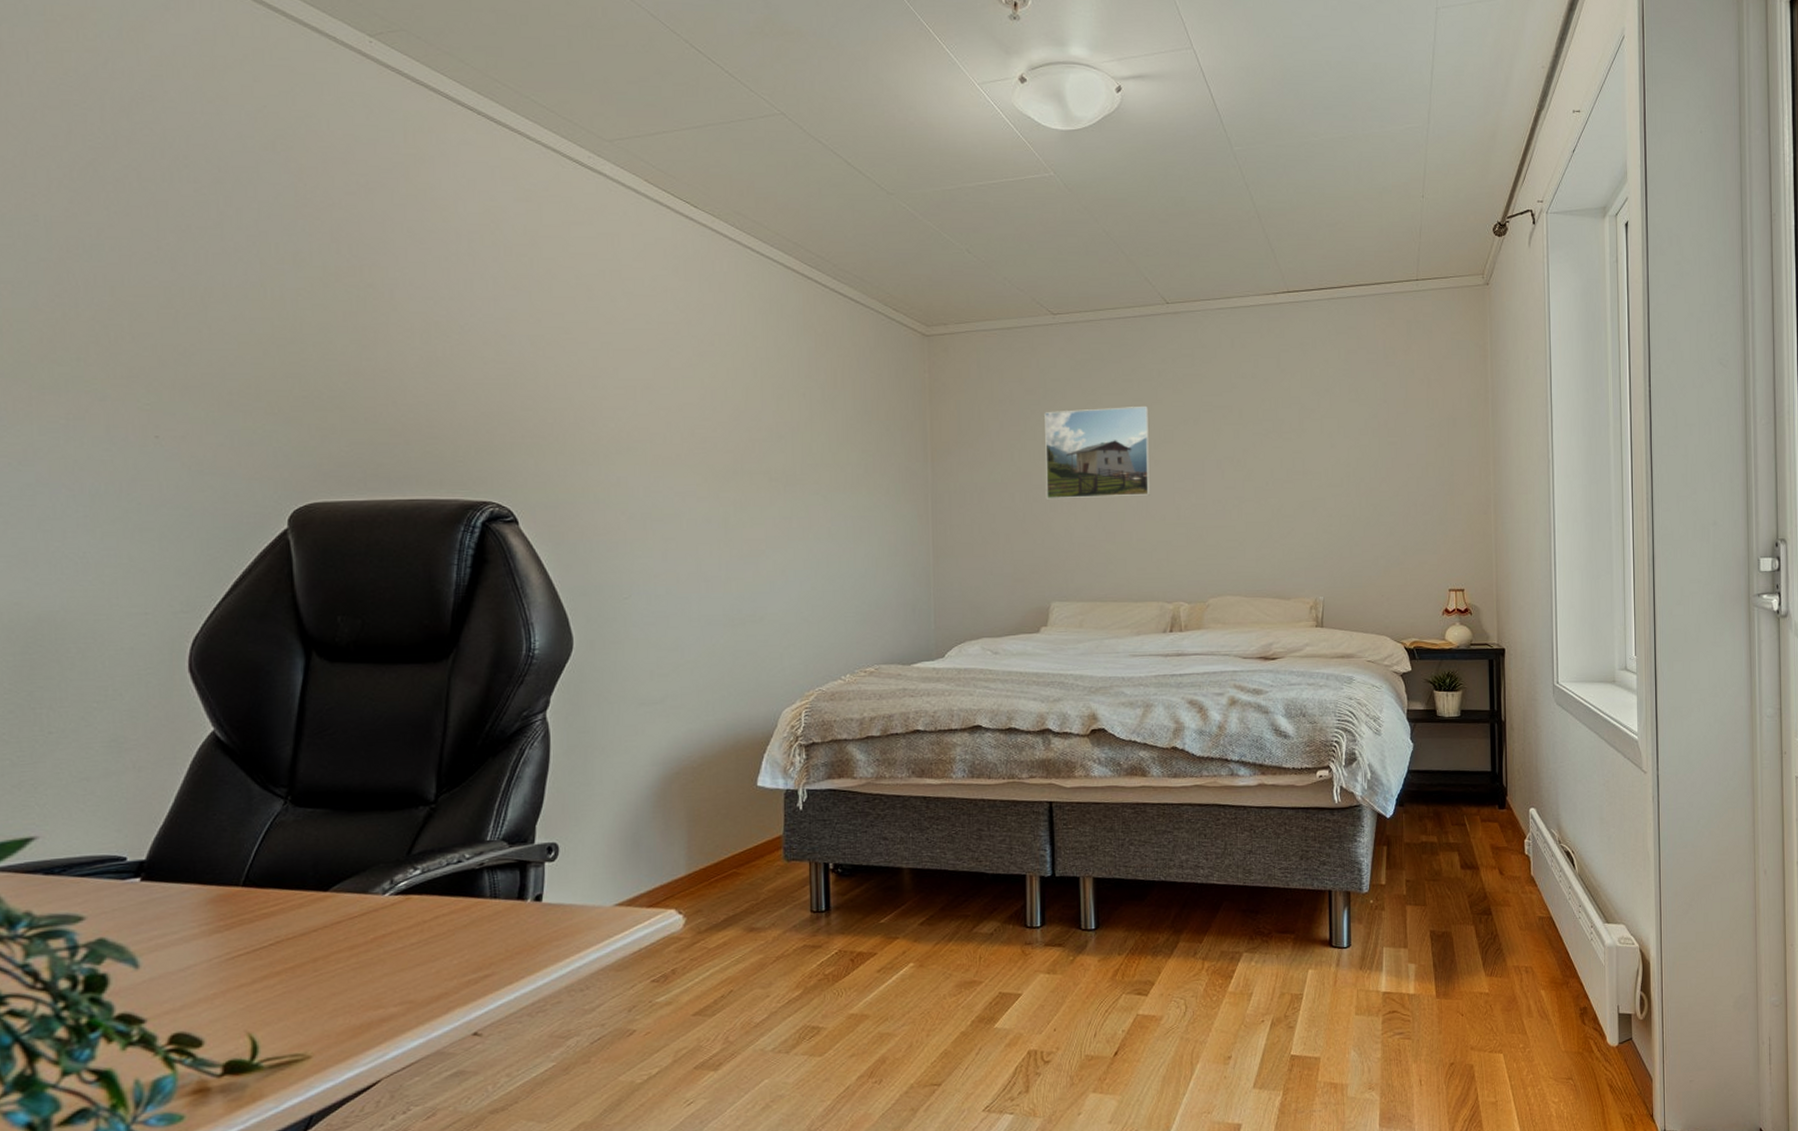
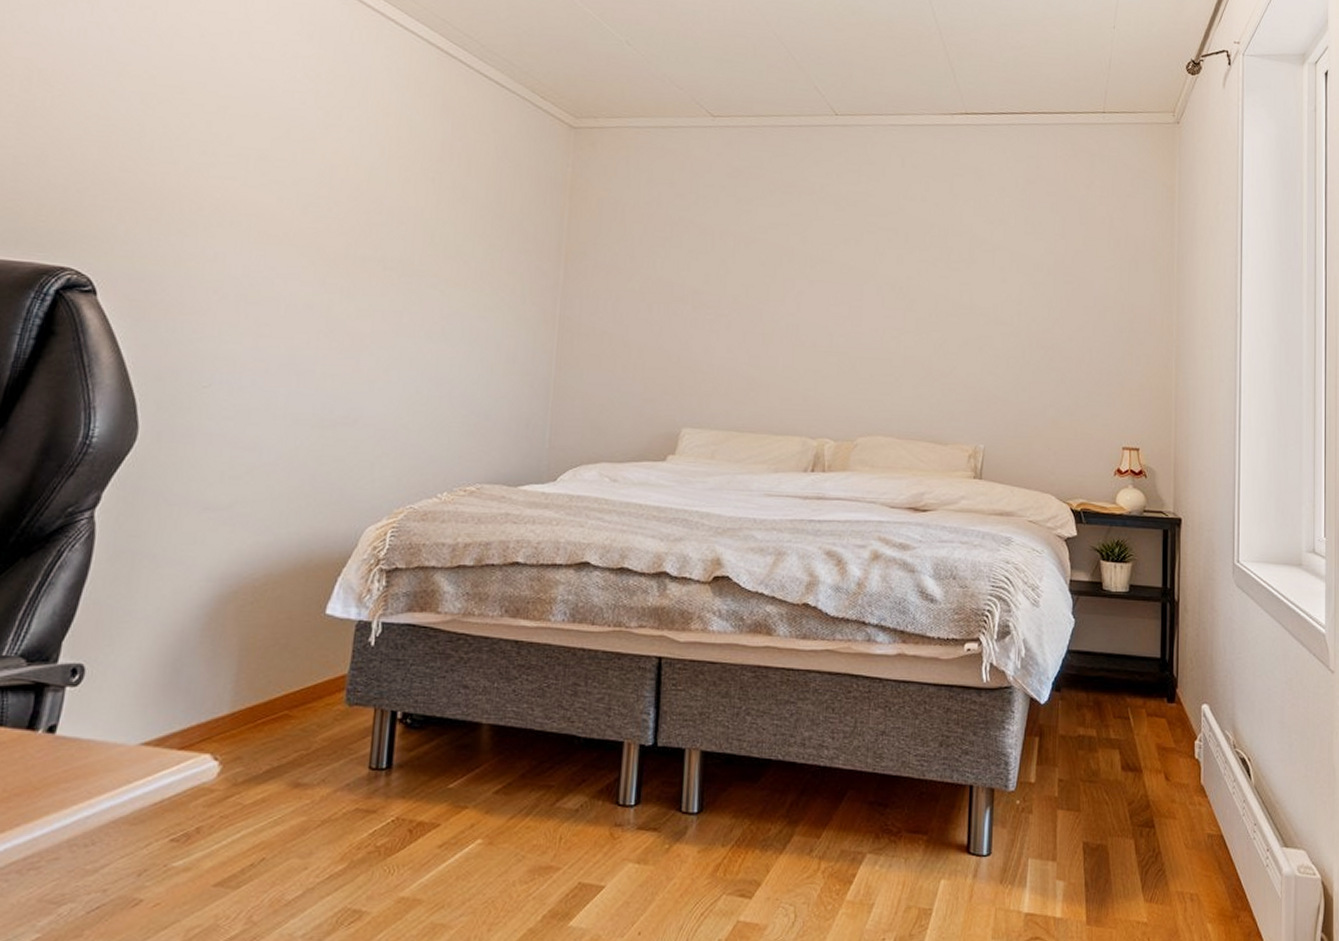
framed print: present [1045,405,1151,500] -> none [688,219,808,319]

